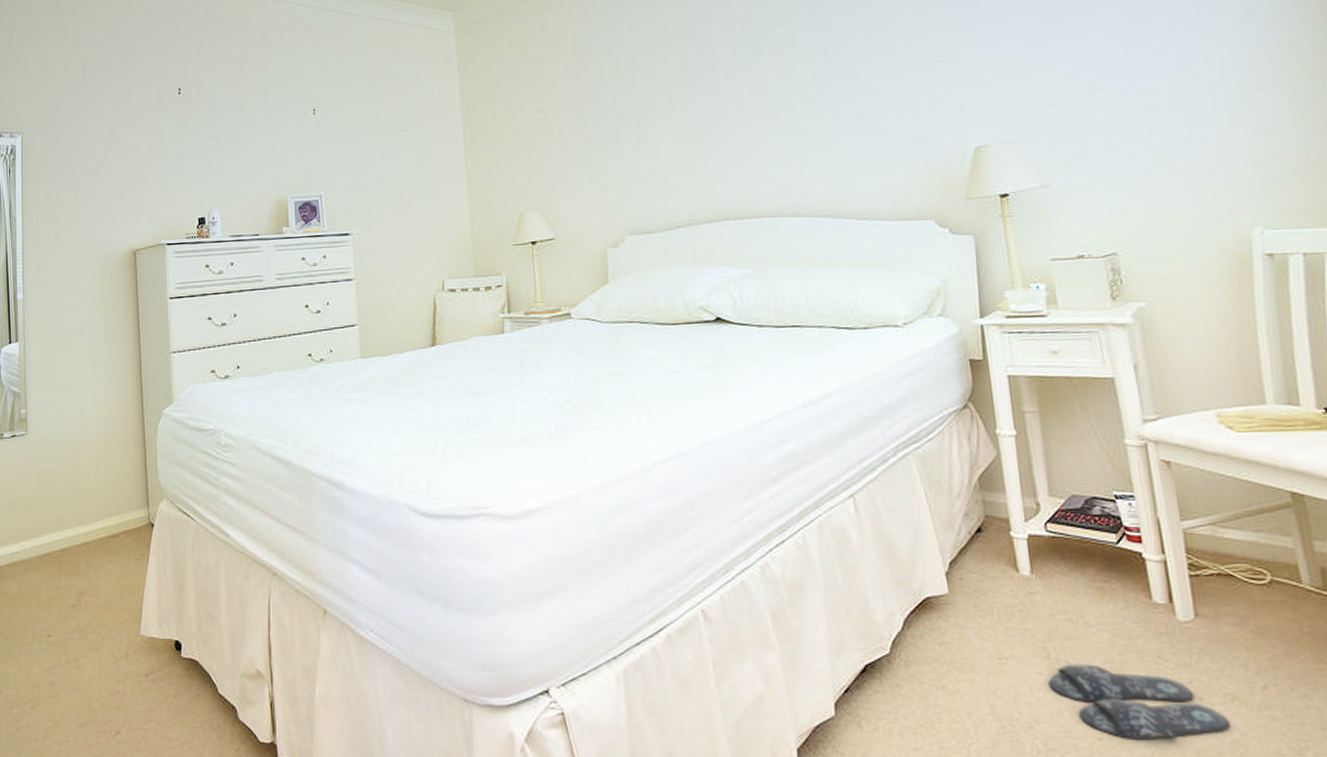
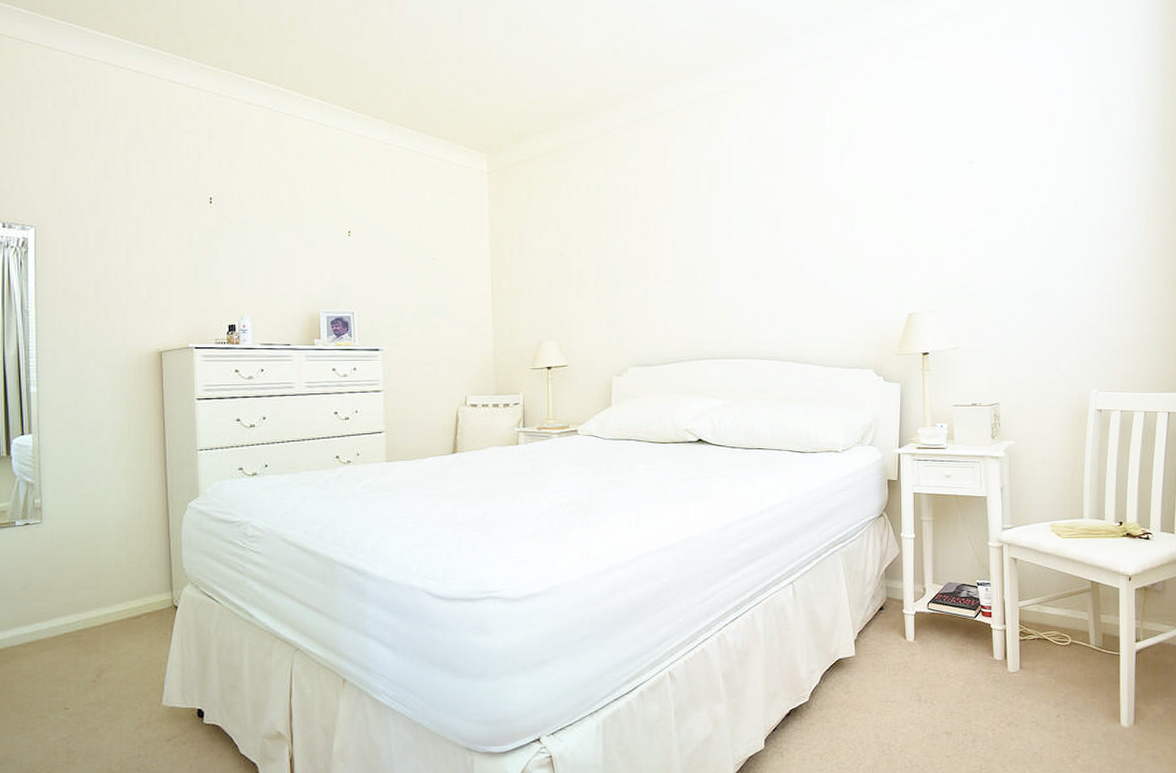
slippers: present [1048,664,1231,740] -> none [918,704,1034,756]

